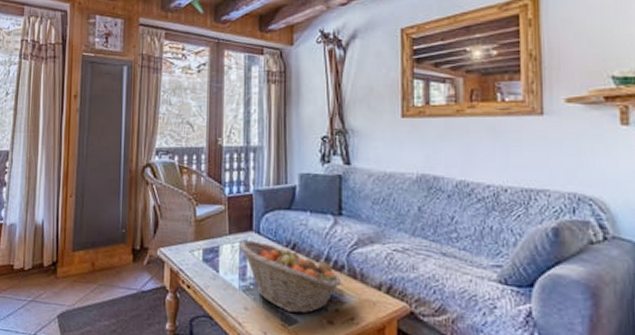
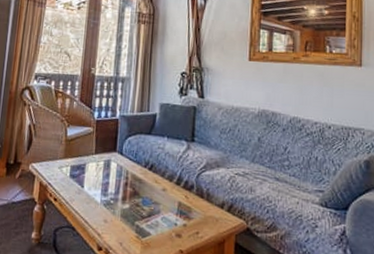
fruit basket: present [239,240,342,313] -> none [103,159,191,227]

